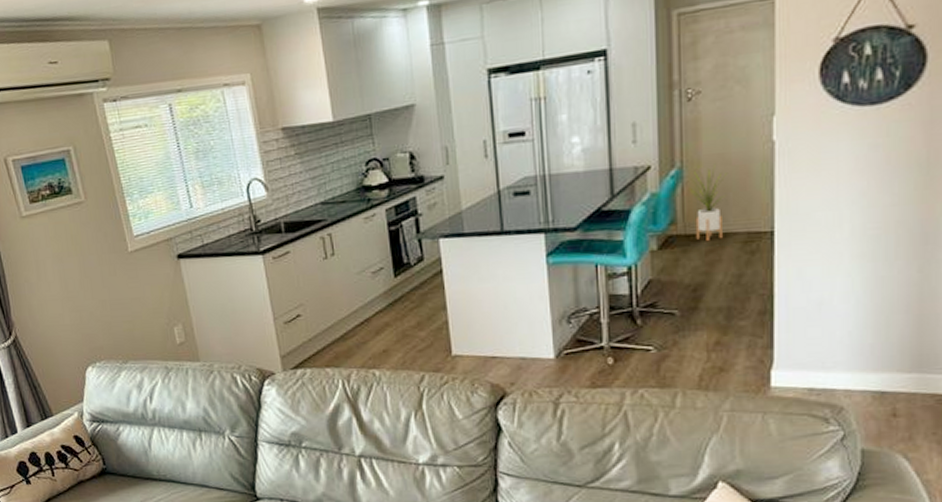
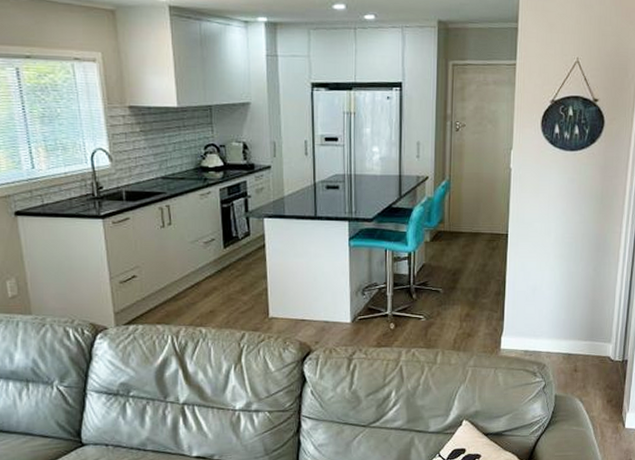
house plant: present [689,163,728,240] -> none [454,180,481,237]

